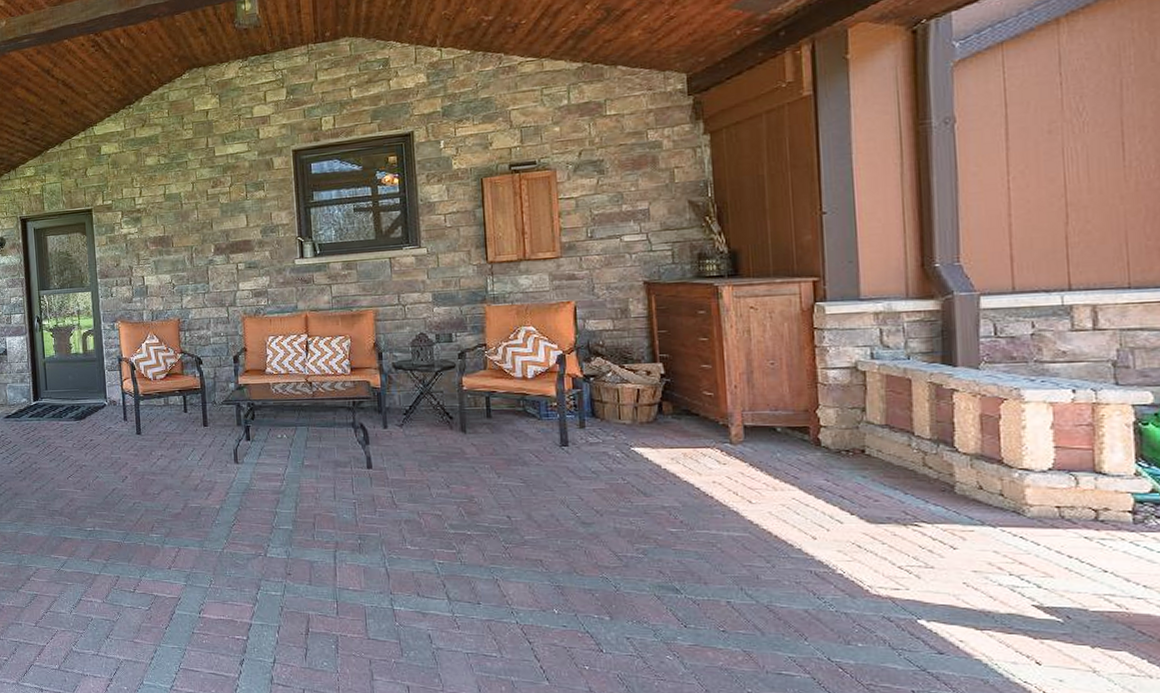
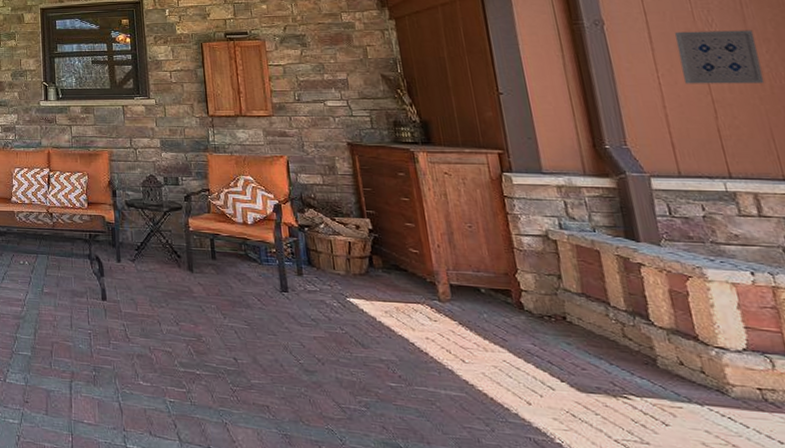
wall art: none [1035,116,1130,187] -> present [674,30,765,84]

